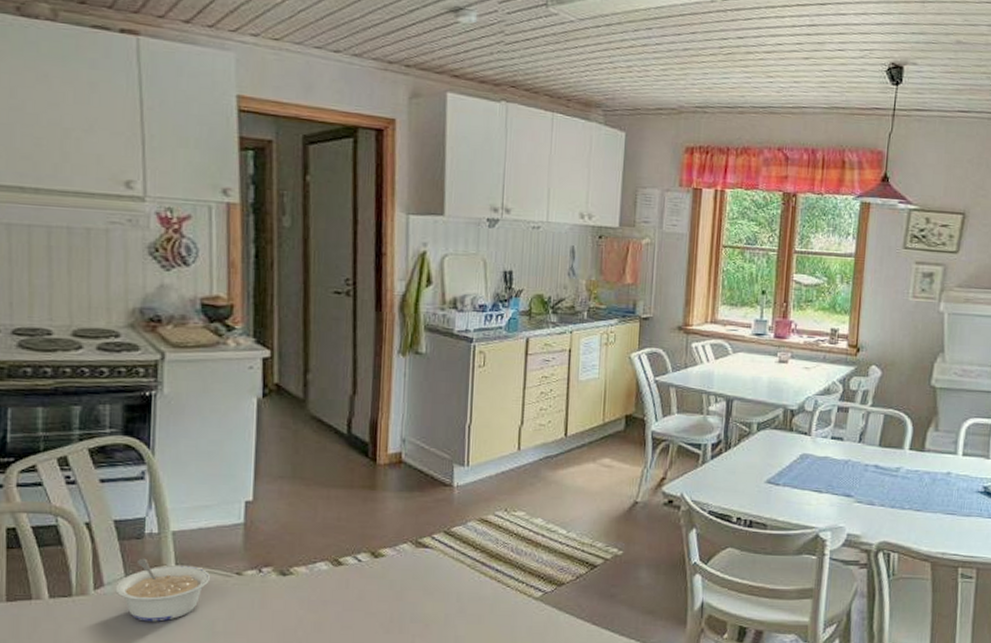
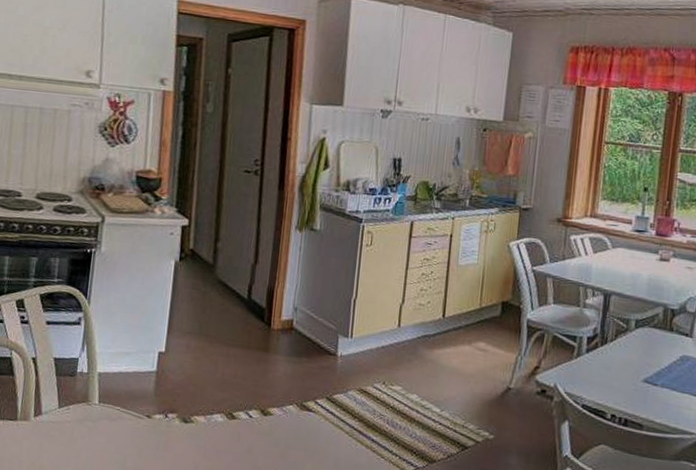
legume: present [115,558,210,622] -> none [50,393,125,452]

